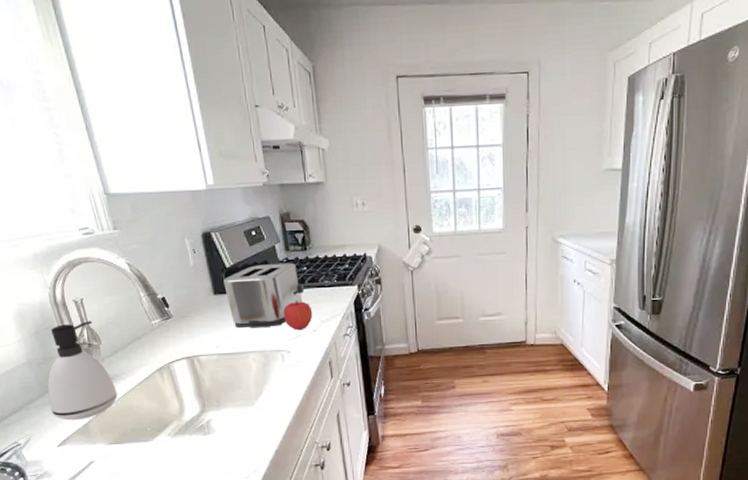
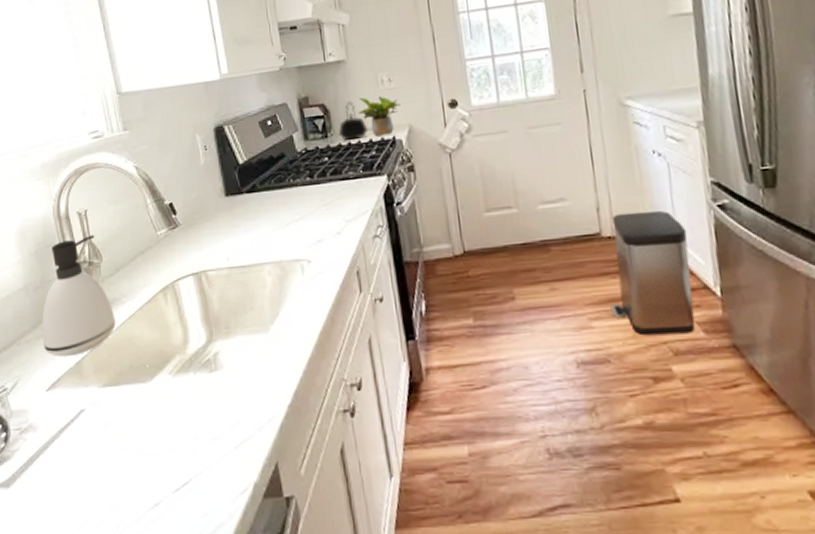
toaster: present [223,262,305,329] -> none [236,153,326,235]
fruit: present [283,300,313,331] -> none [302,197,337,234]
kettle: none [317,220,343,253] -> present [339,101,369,140]
potted plant: none [334,217,372,252] -> present [358,96,401,137]
pedal bin: none [526,326,590,417] -> present [610,210,695,336]

